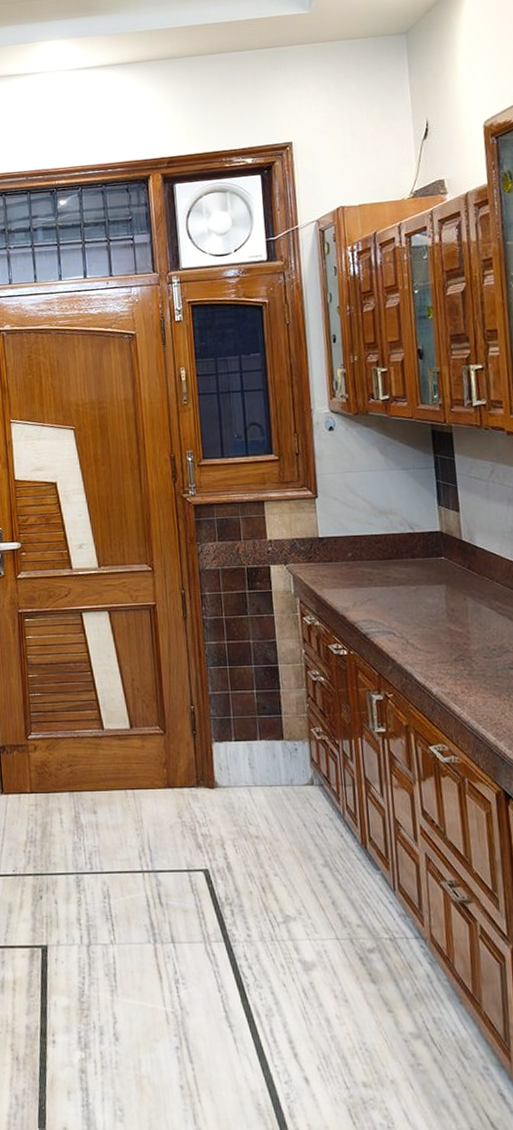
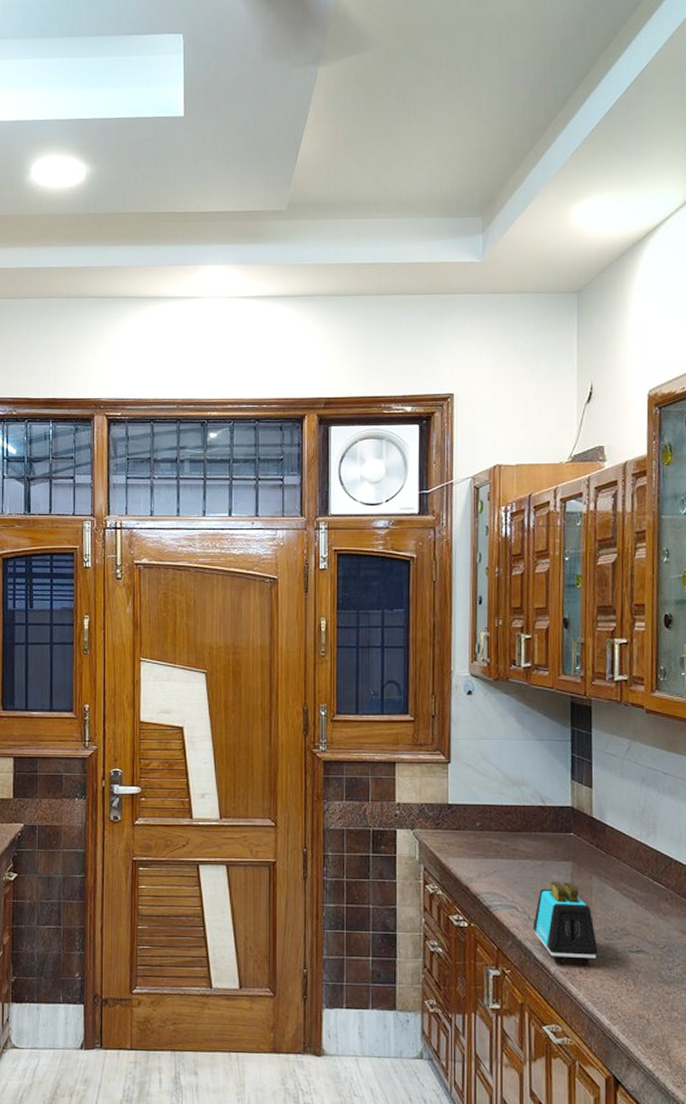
toaster: none [411,605,479,684] -> present [532,882,599,965]

